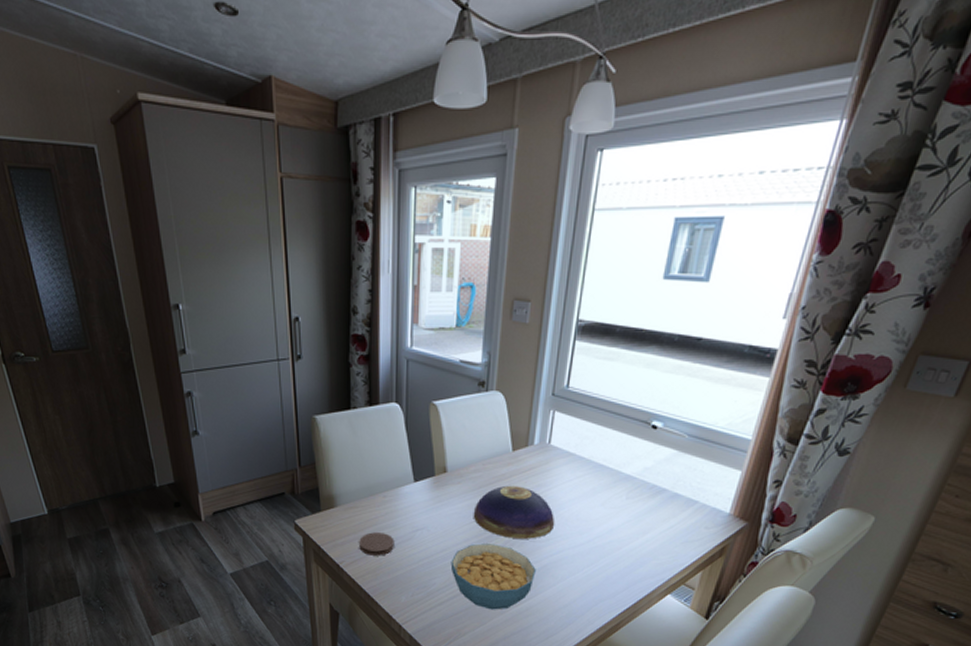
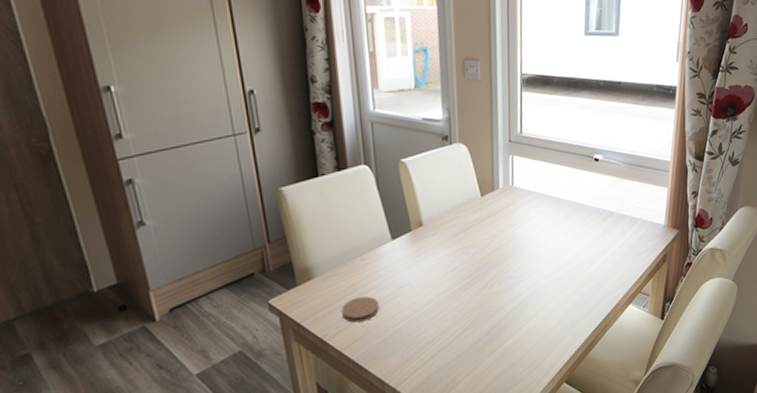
cereal bowl: present [450,543,536,610] -> none [437,287,517,353]
decorative bowl: present [473,485,554,539] -> none [452,228,527,279]

